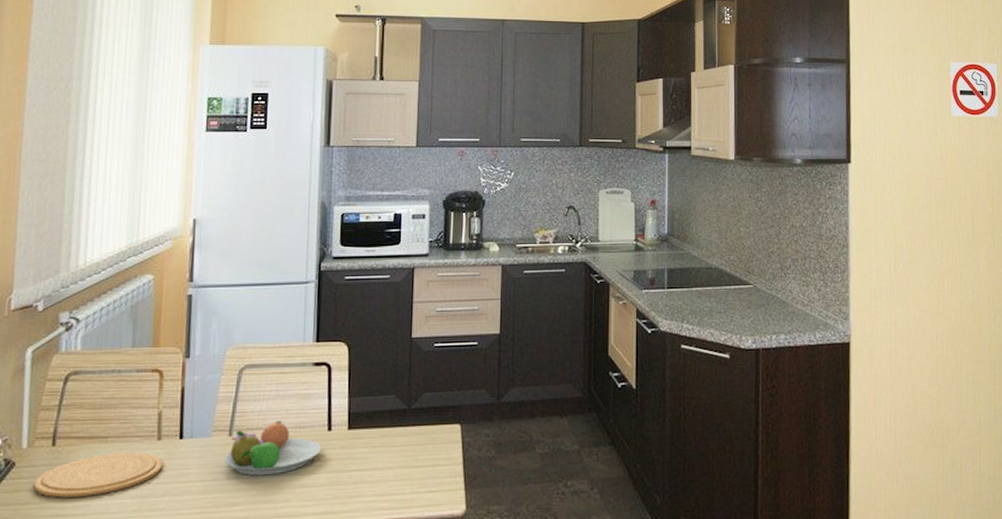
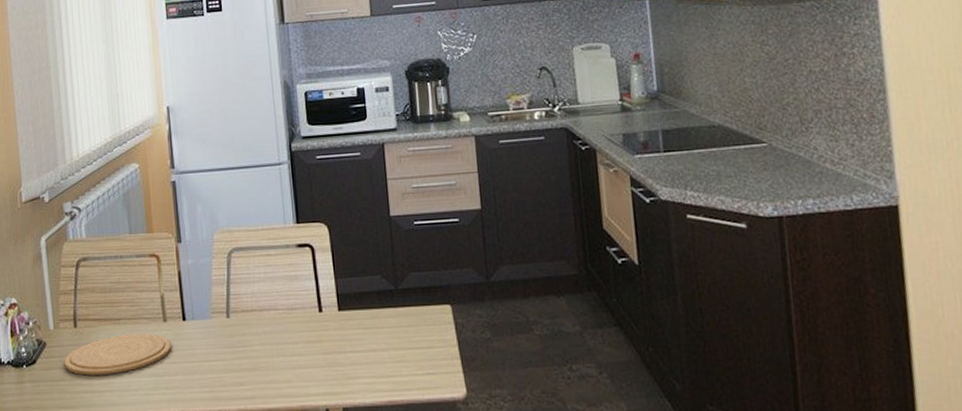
fruit bowl: present [224,421,321,476] -> none [225,303,315,357]

